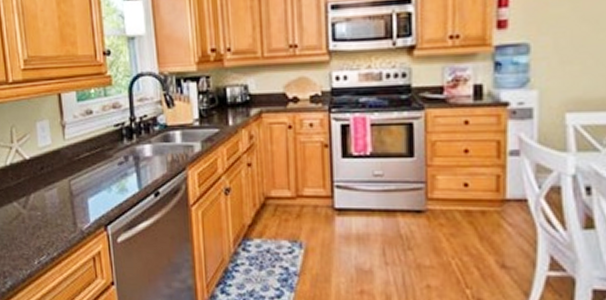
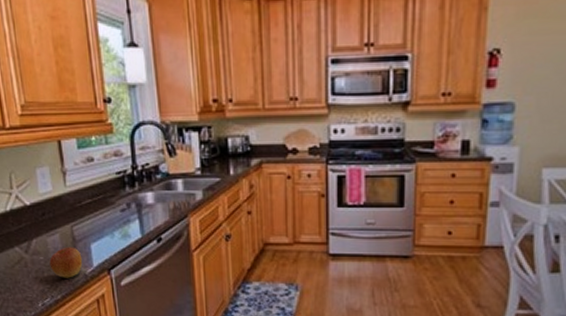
apple: none [46,201,80,235] -> present [49,247,83,278]

